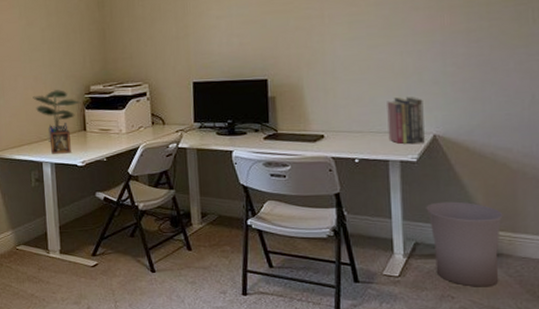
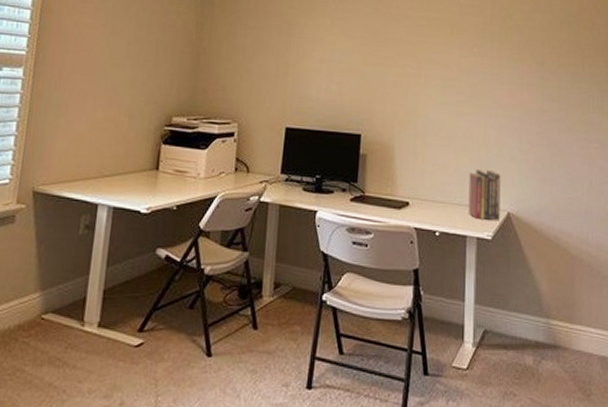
potted plant: present [33,90,82,142] -> none [101,116,159,179]
desk organizer: present [49,123,71,154] -> none [110,158,139,196]
waste bin: present [426,201,503,287] -> none [496,285,563,384]

